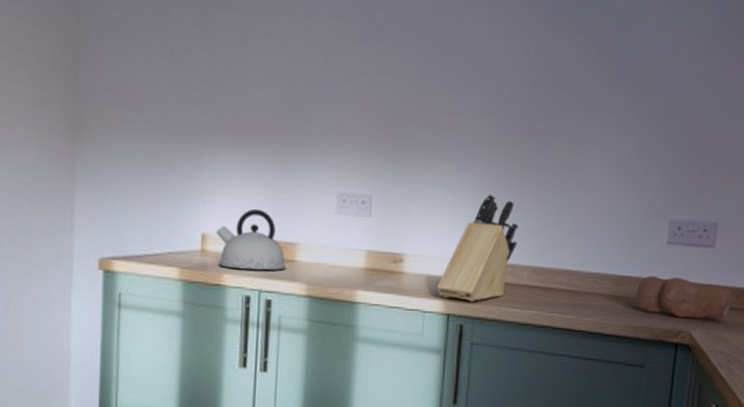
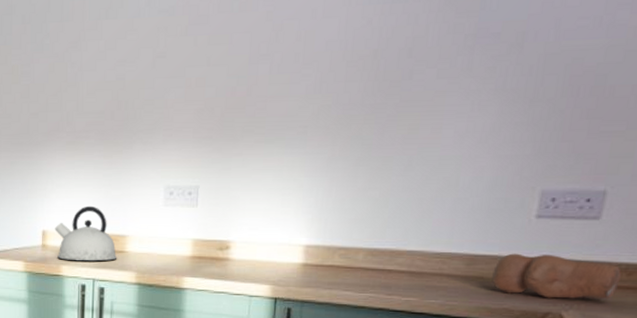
knife block: present [436,194,519,302] -> none [263,176,354,286]

